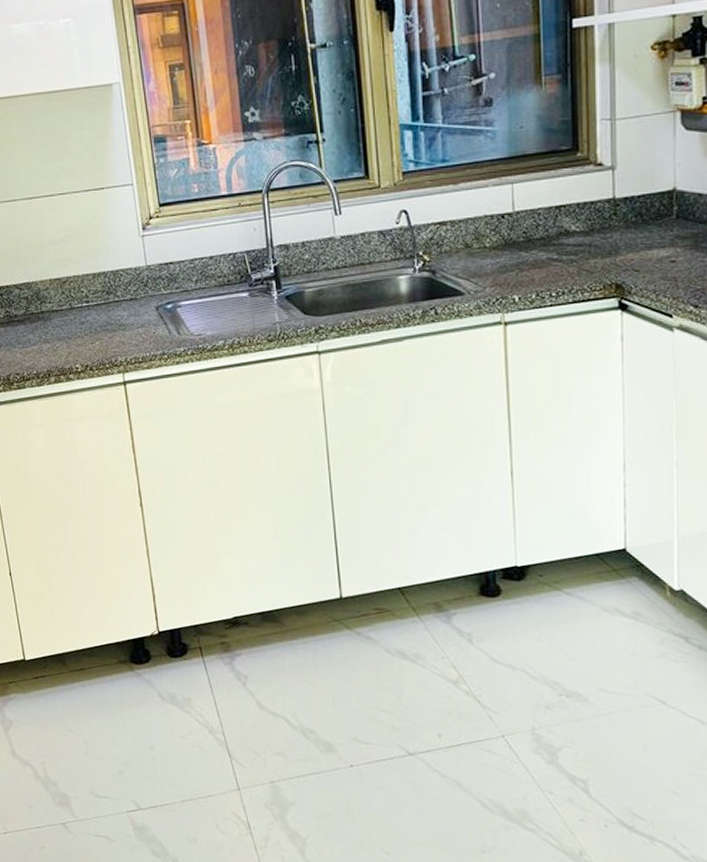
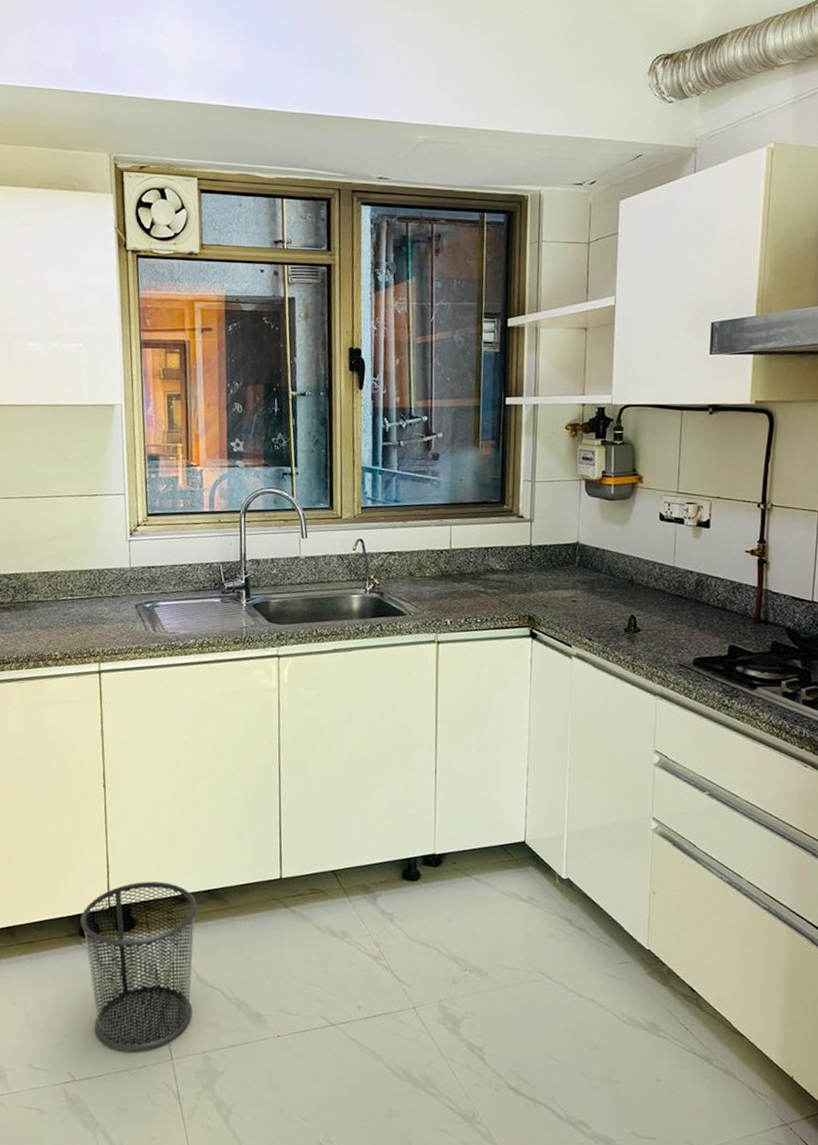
waste bin: none [130,604,256,780] -> present [80,881,198,1051]

